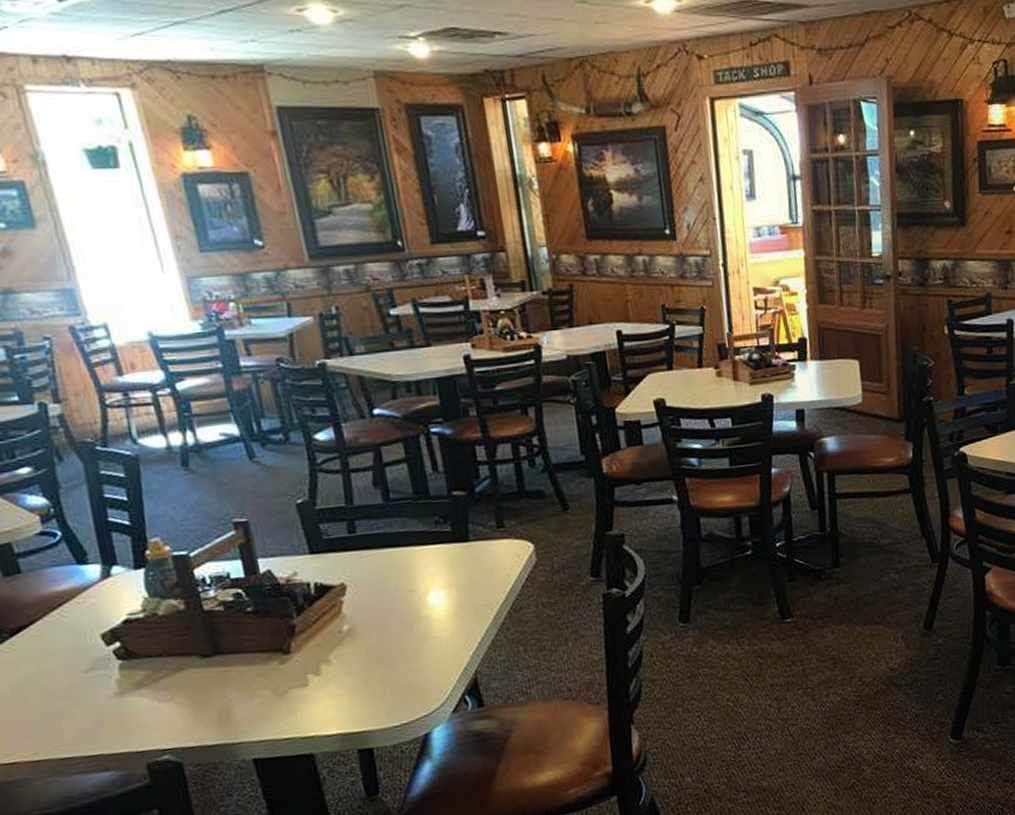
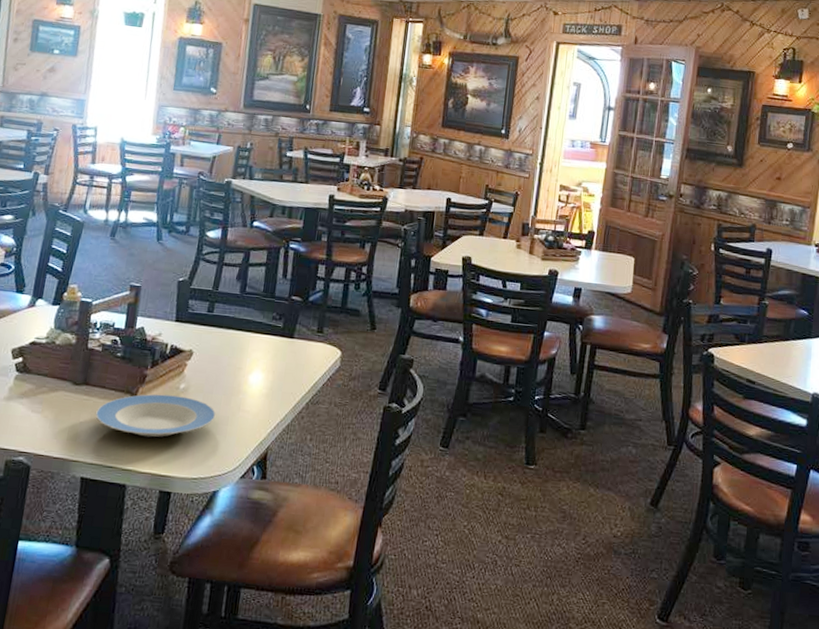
plate: none [243,638,400,697] -> present [95,394,216,438]

